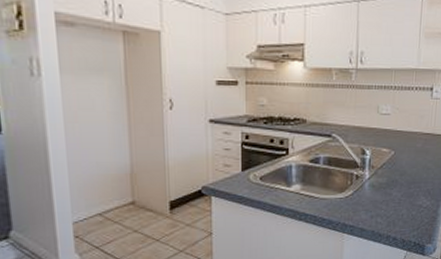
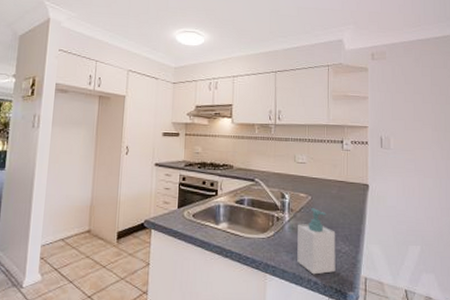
soap bottle: none [376,164,418,231] -> present [297,208,336,275]

